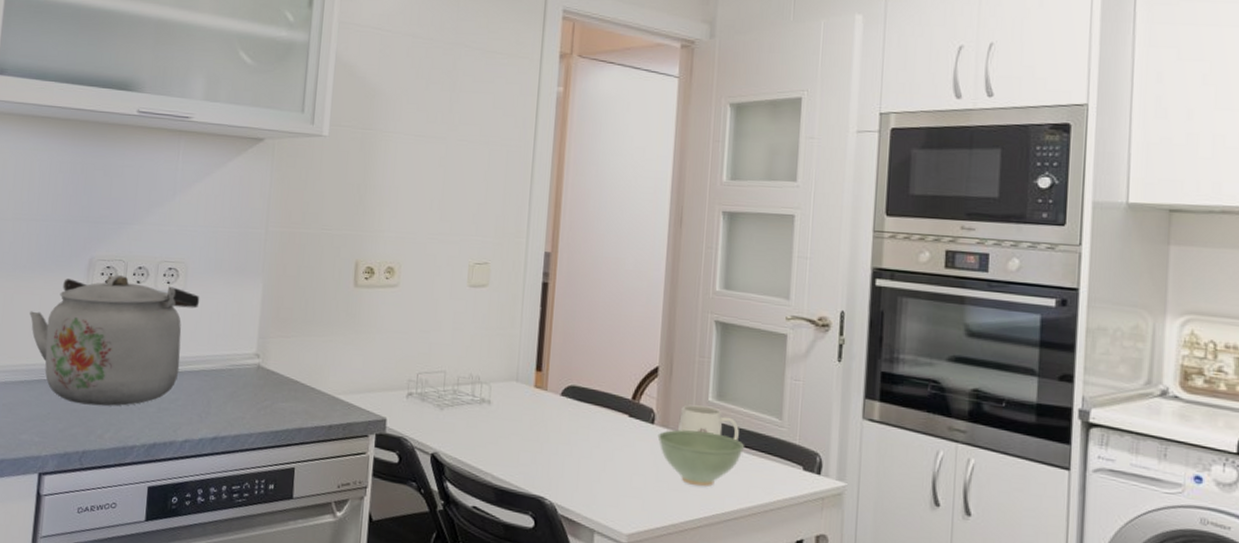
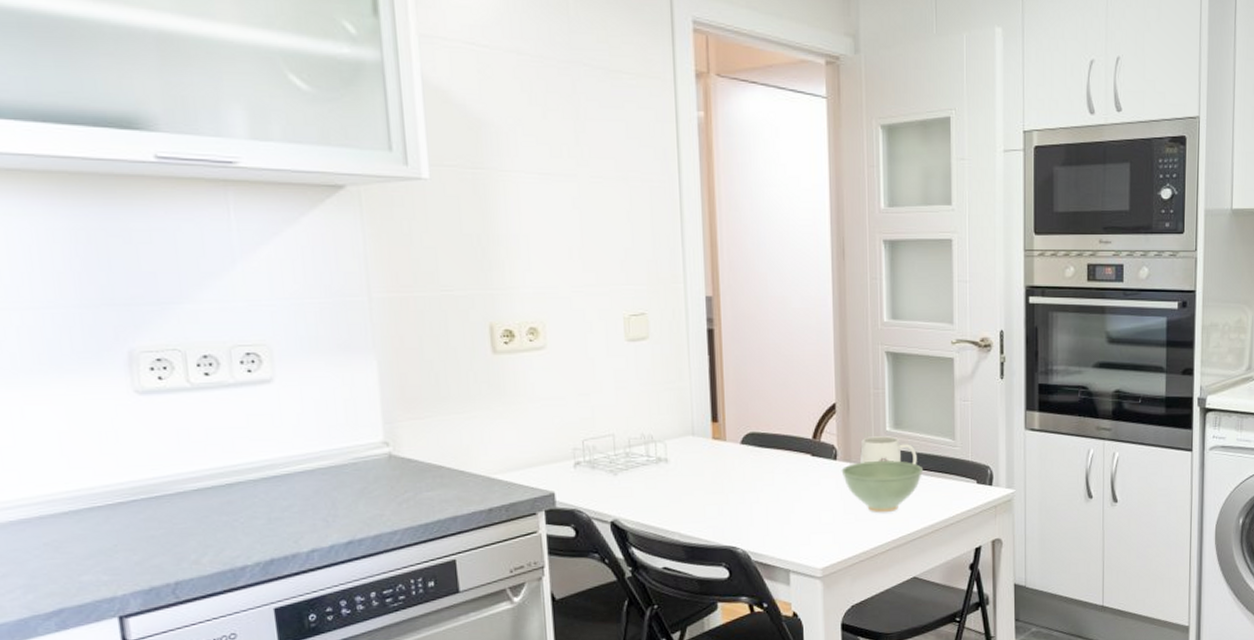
kettle: present [30,274,200,406] -> none [54,367,298,529]

